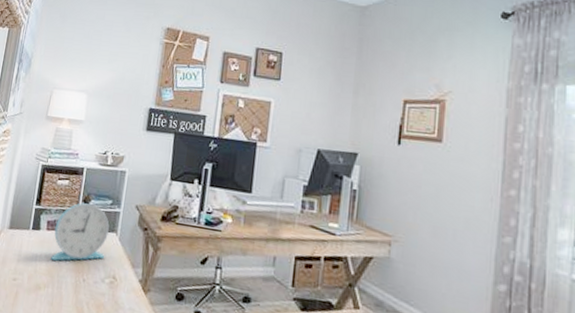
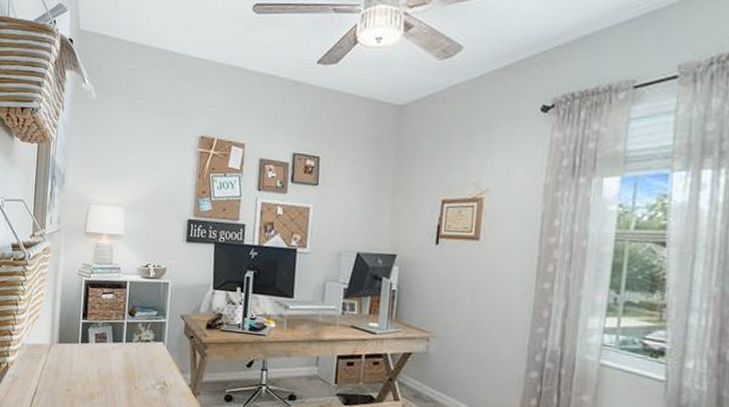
alarm clock: present [51,202,110,261] -> none [102,315,156,371]

